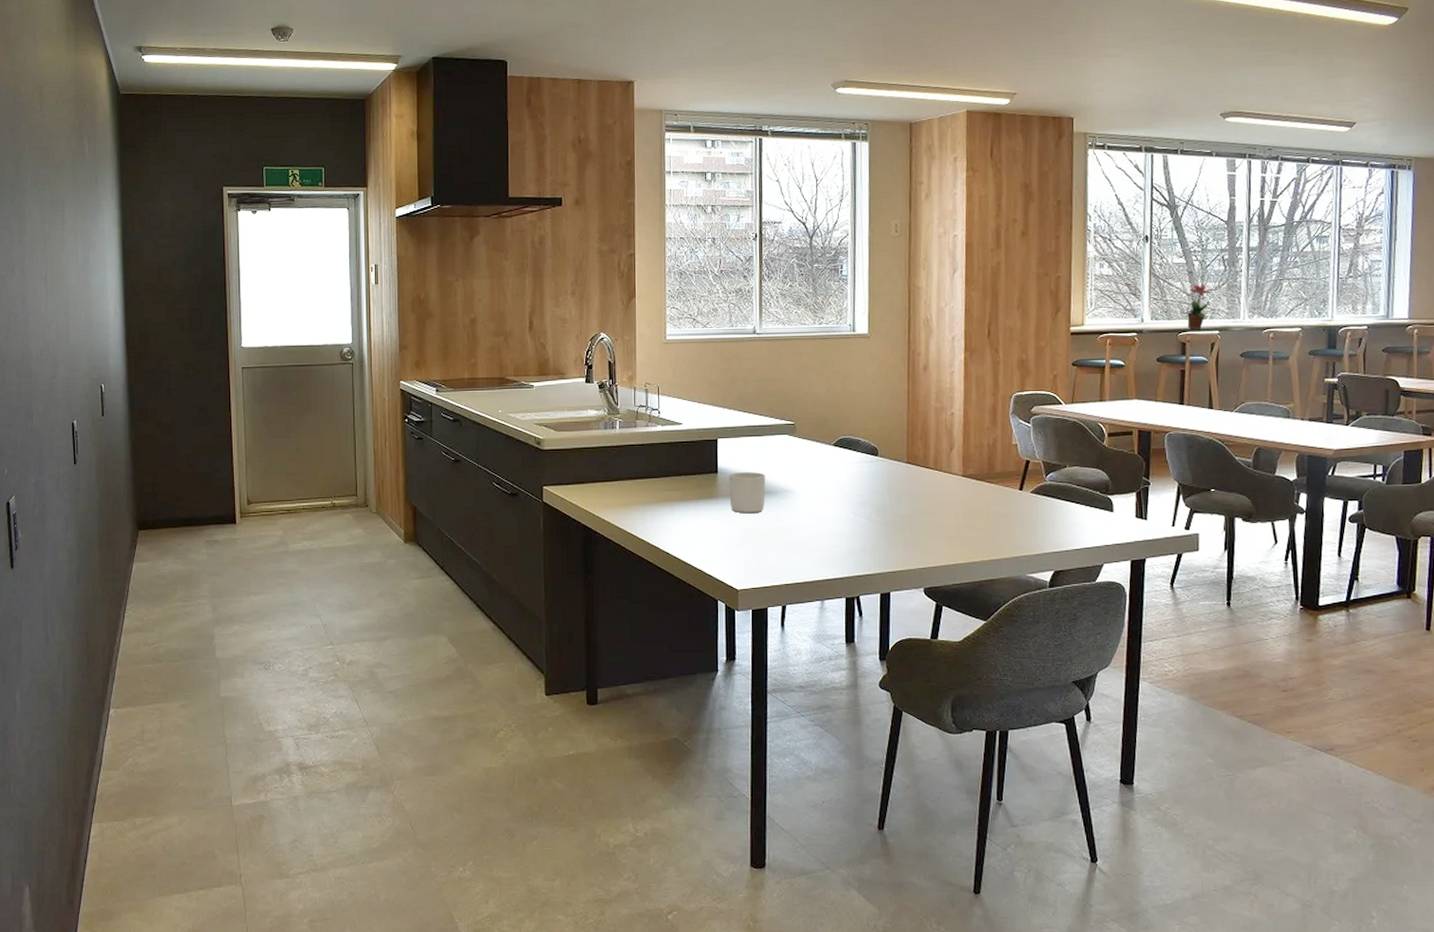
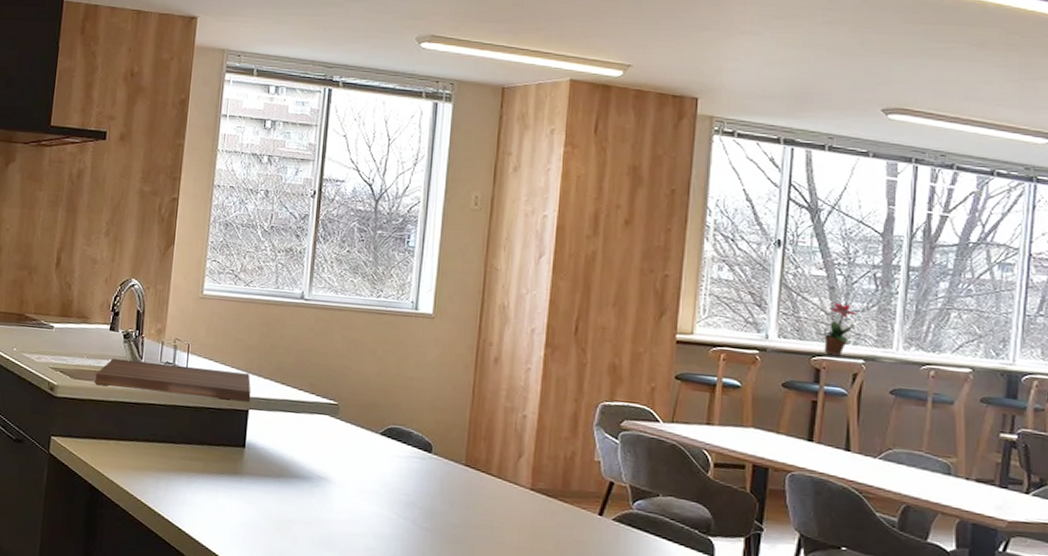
cutting board: none [578,406,718,434] -> present [95,358,251,402]
mug: present [729,472,766,514] -> none [255,449,300,499]

